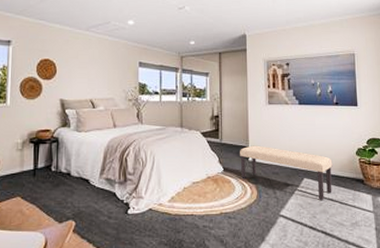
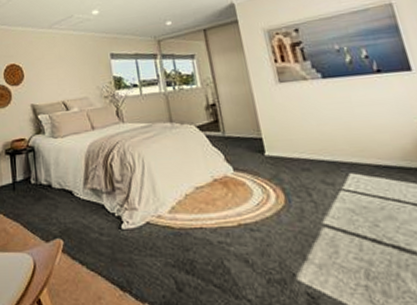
bench: present [240,145,333,200] -> none [251,135,398,202]

